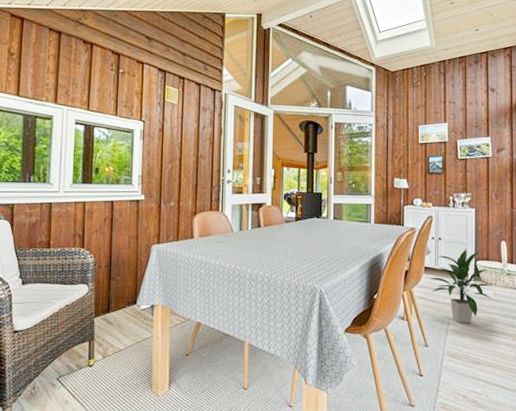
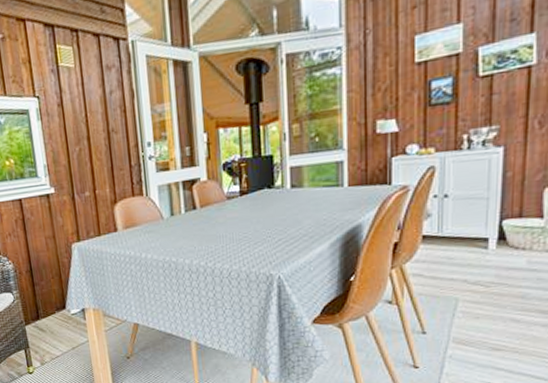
indoor plant: present [429,249,492,323] -> none [429,205,526,303]

